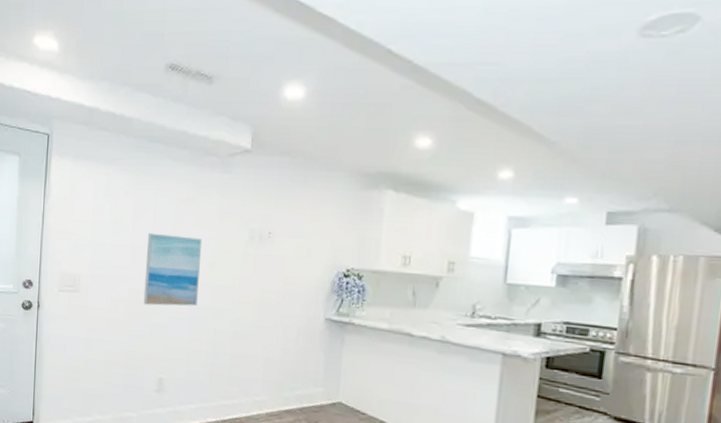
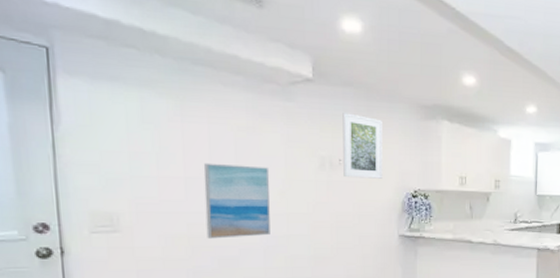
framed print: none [272,183,318,254] -> present [342,113,383,179]

